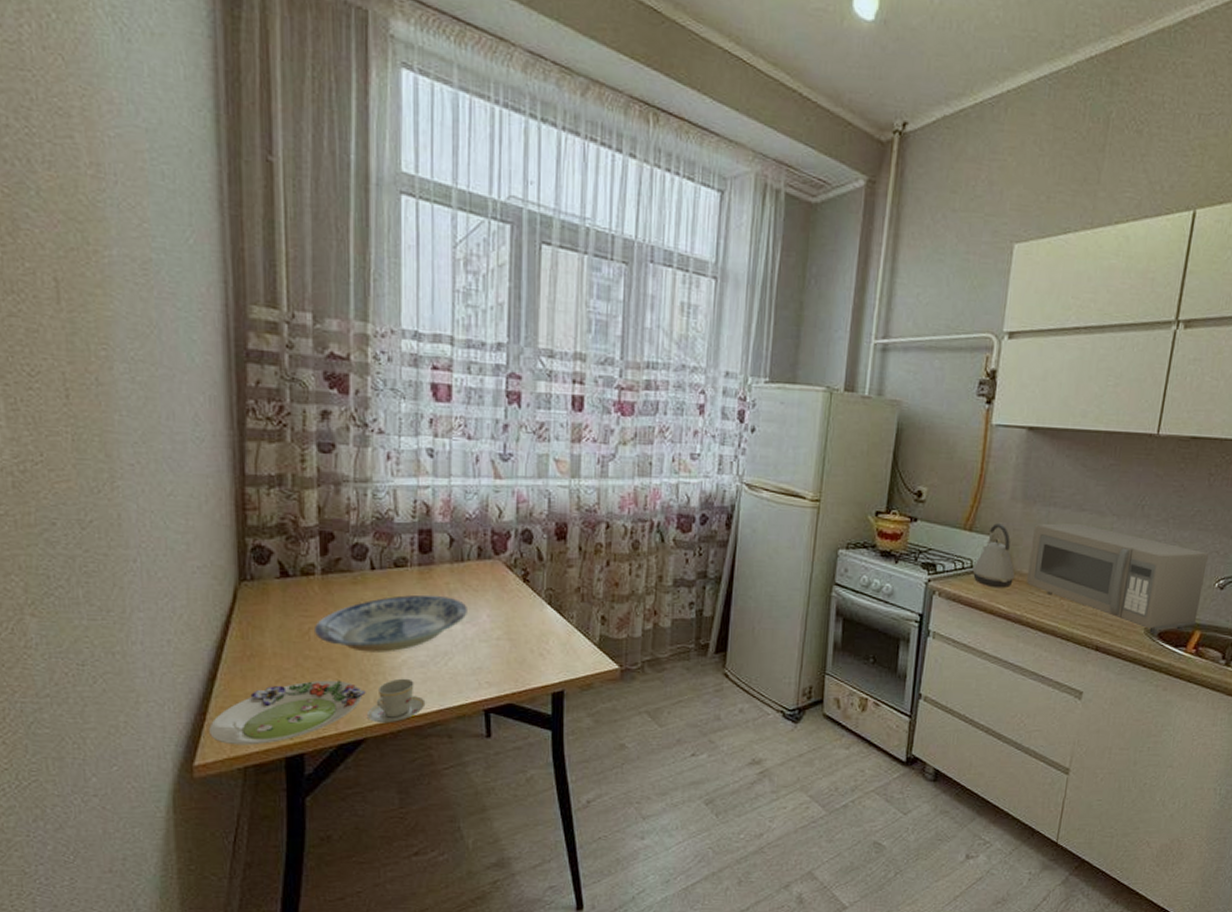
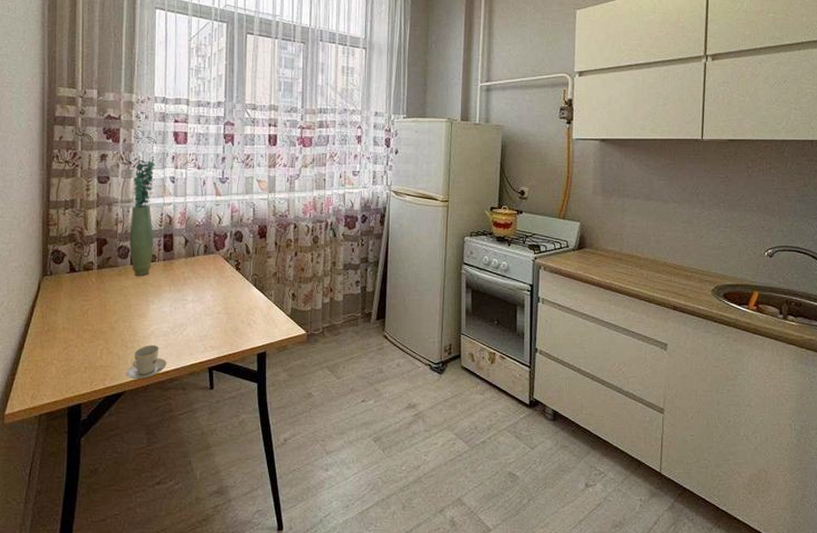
salad plate: present [209,680,366,746] -> none [17,347,125,398]
plate: present [315,594,467,652] -> none [92,282,197,326]
vase: none [368,416,404,586] -> present [129,156,155,276]
kettle: present [972,523,1015,589] -> none [568,212,602,262]
microwave: present [1026,523,1208,634] -> none [611,209,756,295]

